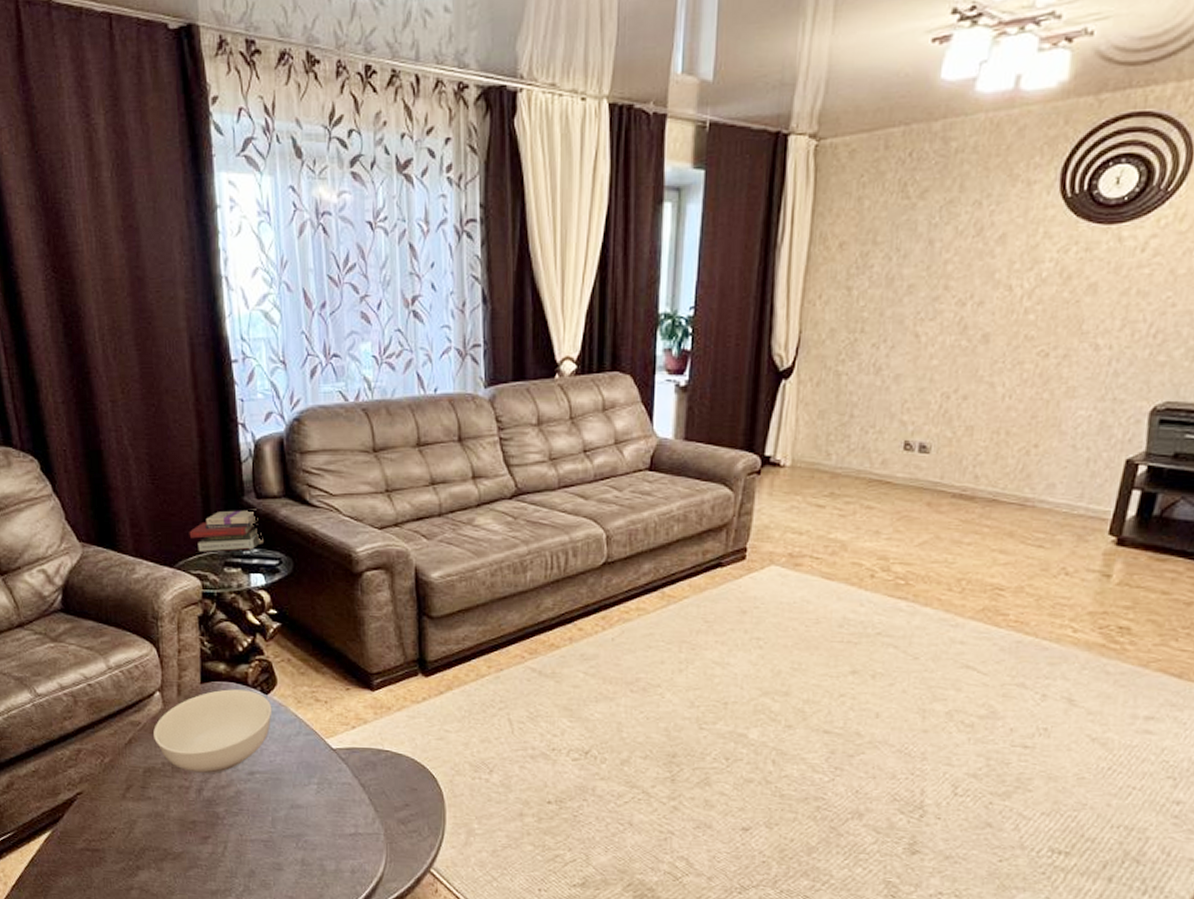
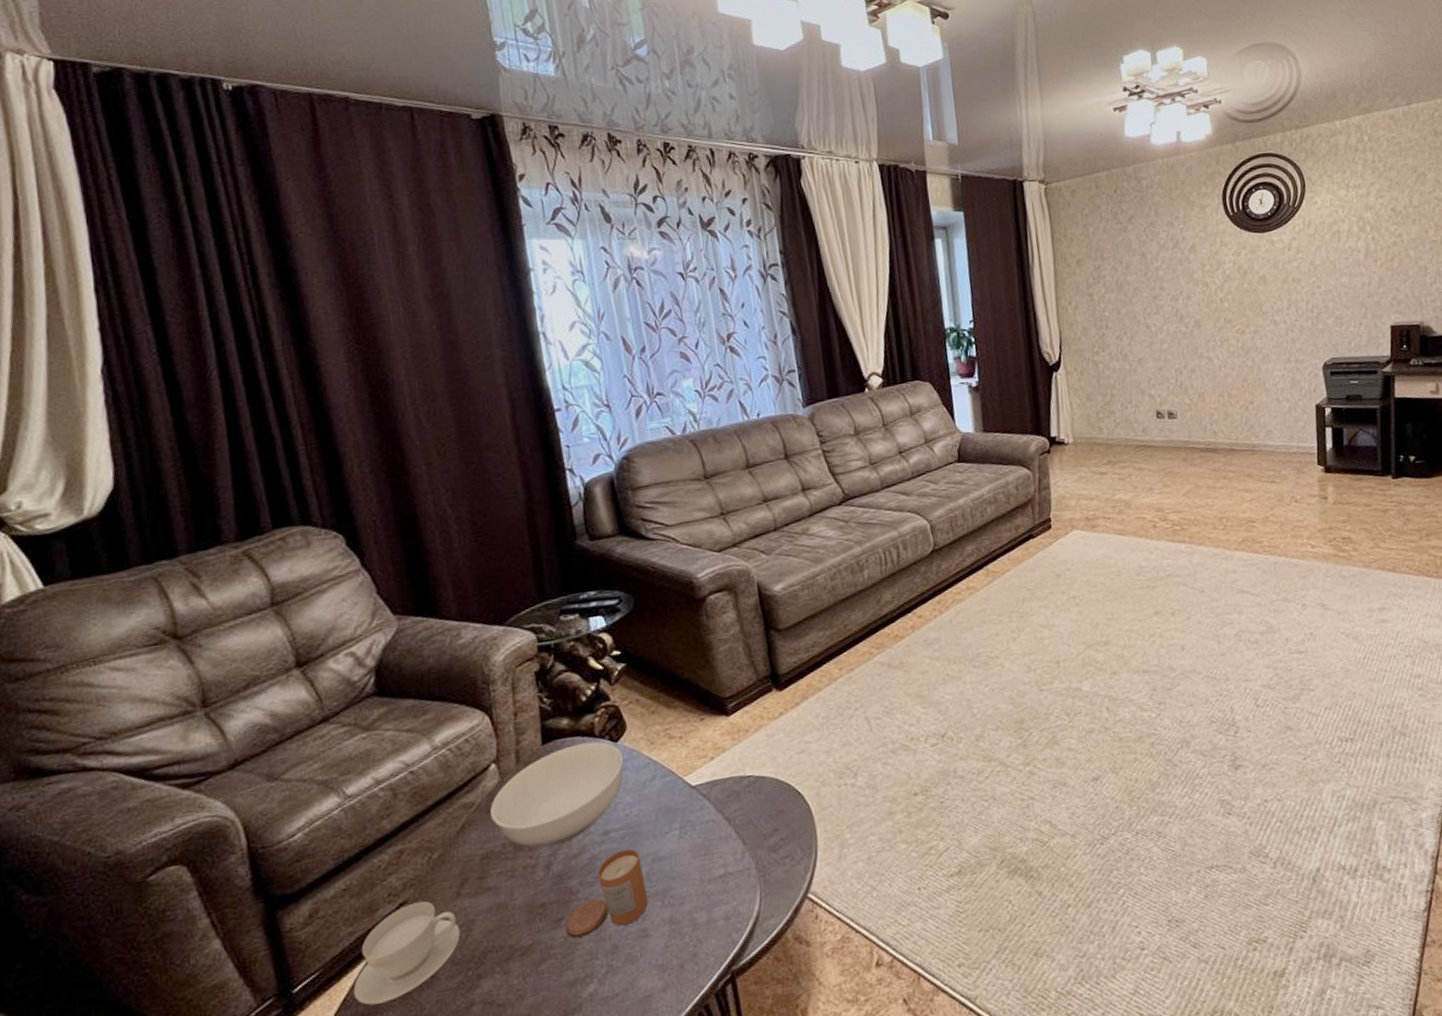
teacup: none [39,794,124,869] -> present [353,900,460,1005]
books: present [189,509,265,552] -> none [519,551,602,604]
candle: none [211,791,284,856] -> present [565,848,649,938]

